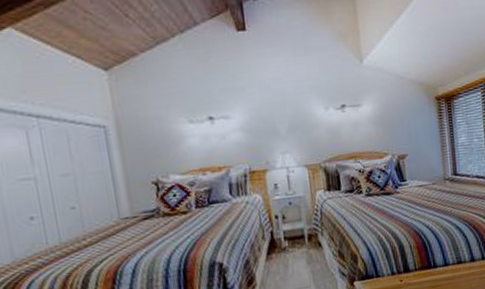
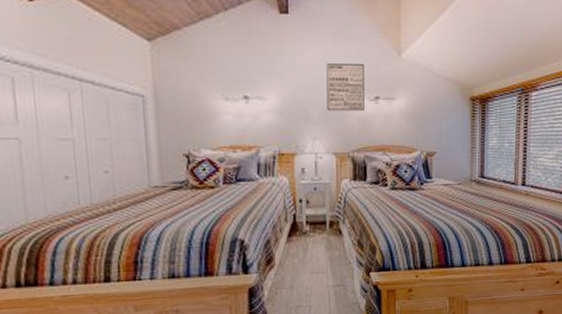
wall art: none [289,74,332,125] -> present [326,63,365,112]

